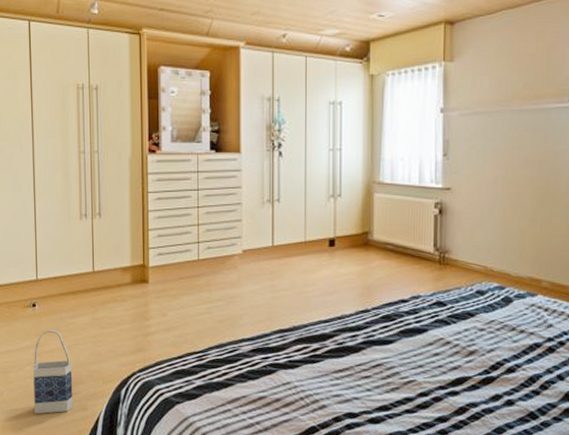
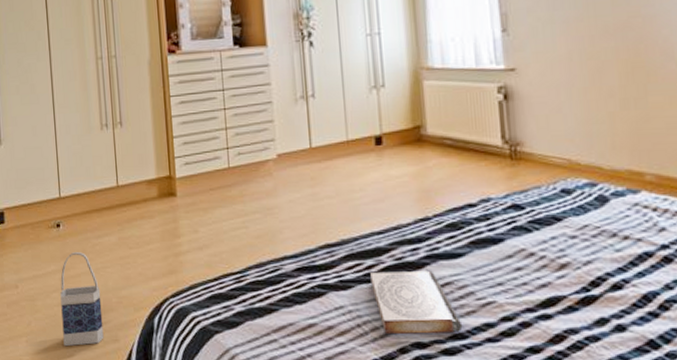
book: none [315,353,388,406] -> present [370,270,463,335]

